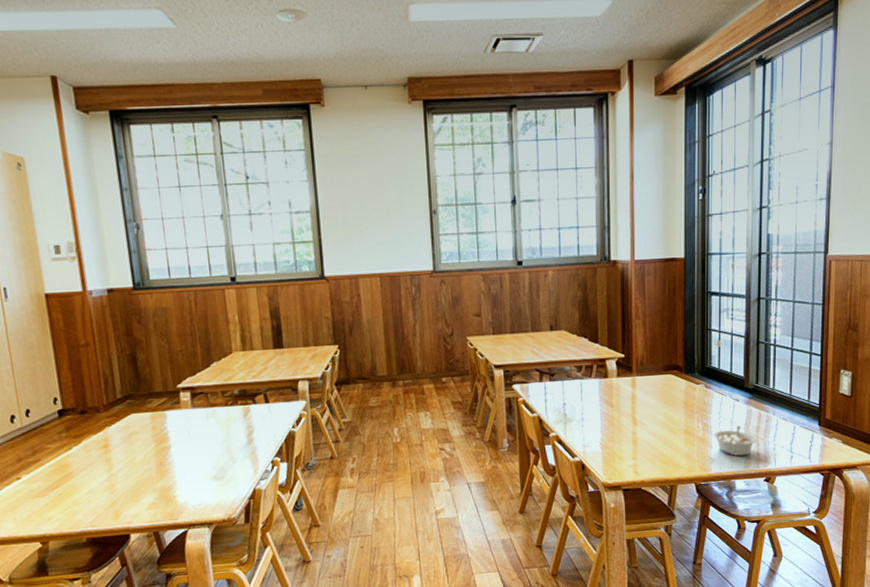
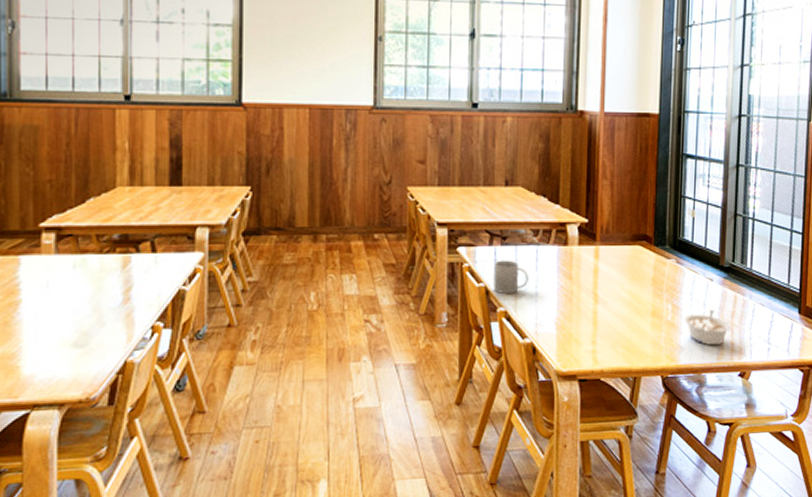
mug: none [545,393,575,422] -> present [494,260,528,295]

